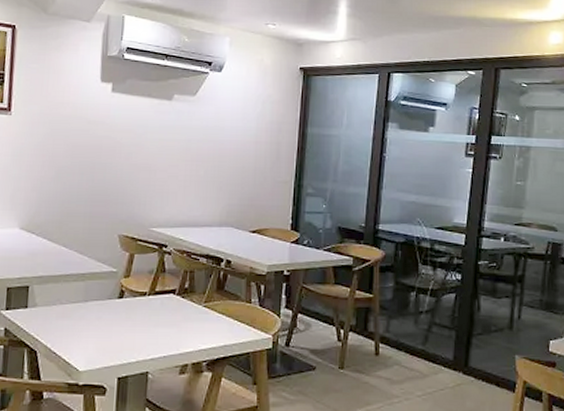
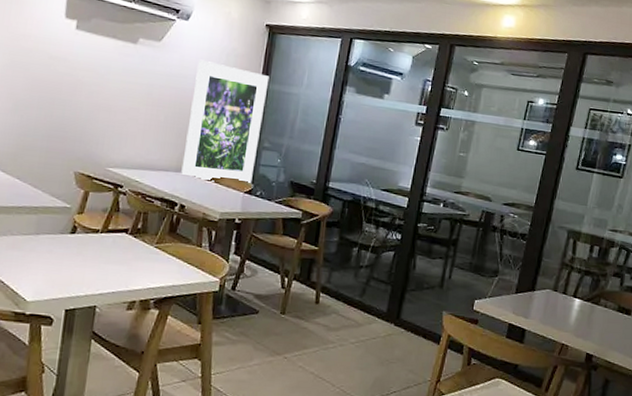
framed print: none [225,109,308,234] -> present [181,59,270,183]

